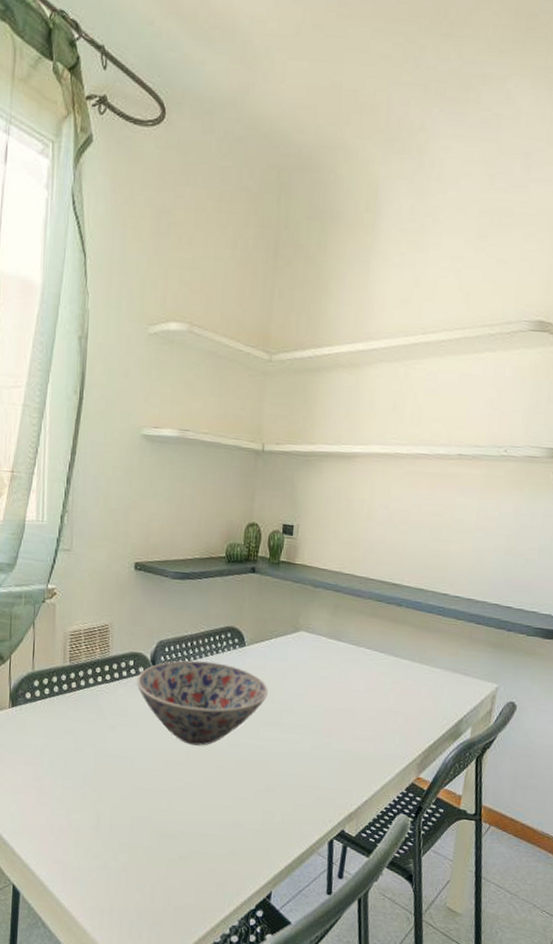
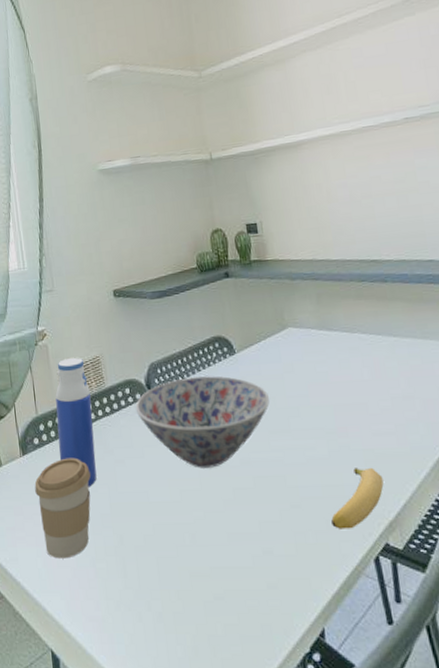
coffee cup: none [19,716,79,807] -> present [34,457,91,559]
water bottle: none [50,621,93,746] -> present [55,357,97,487]
banana: none [299,764,353,815] -> present [331,467,384,529]

